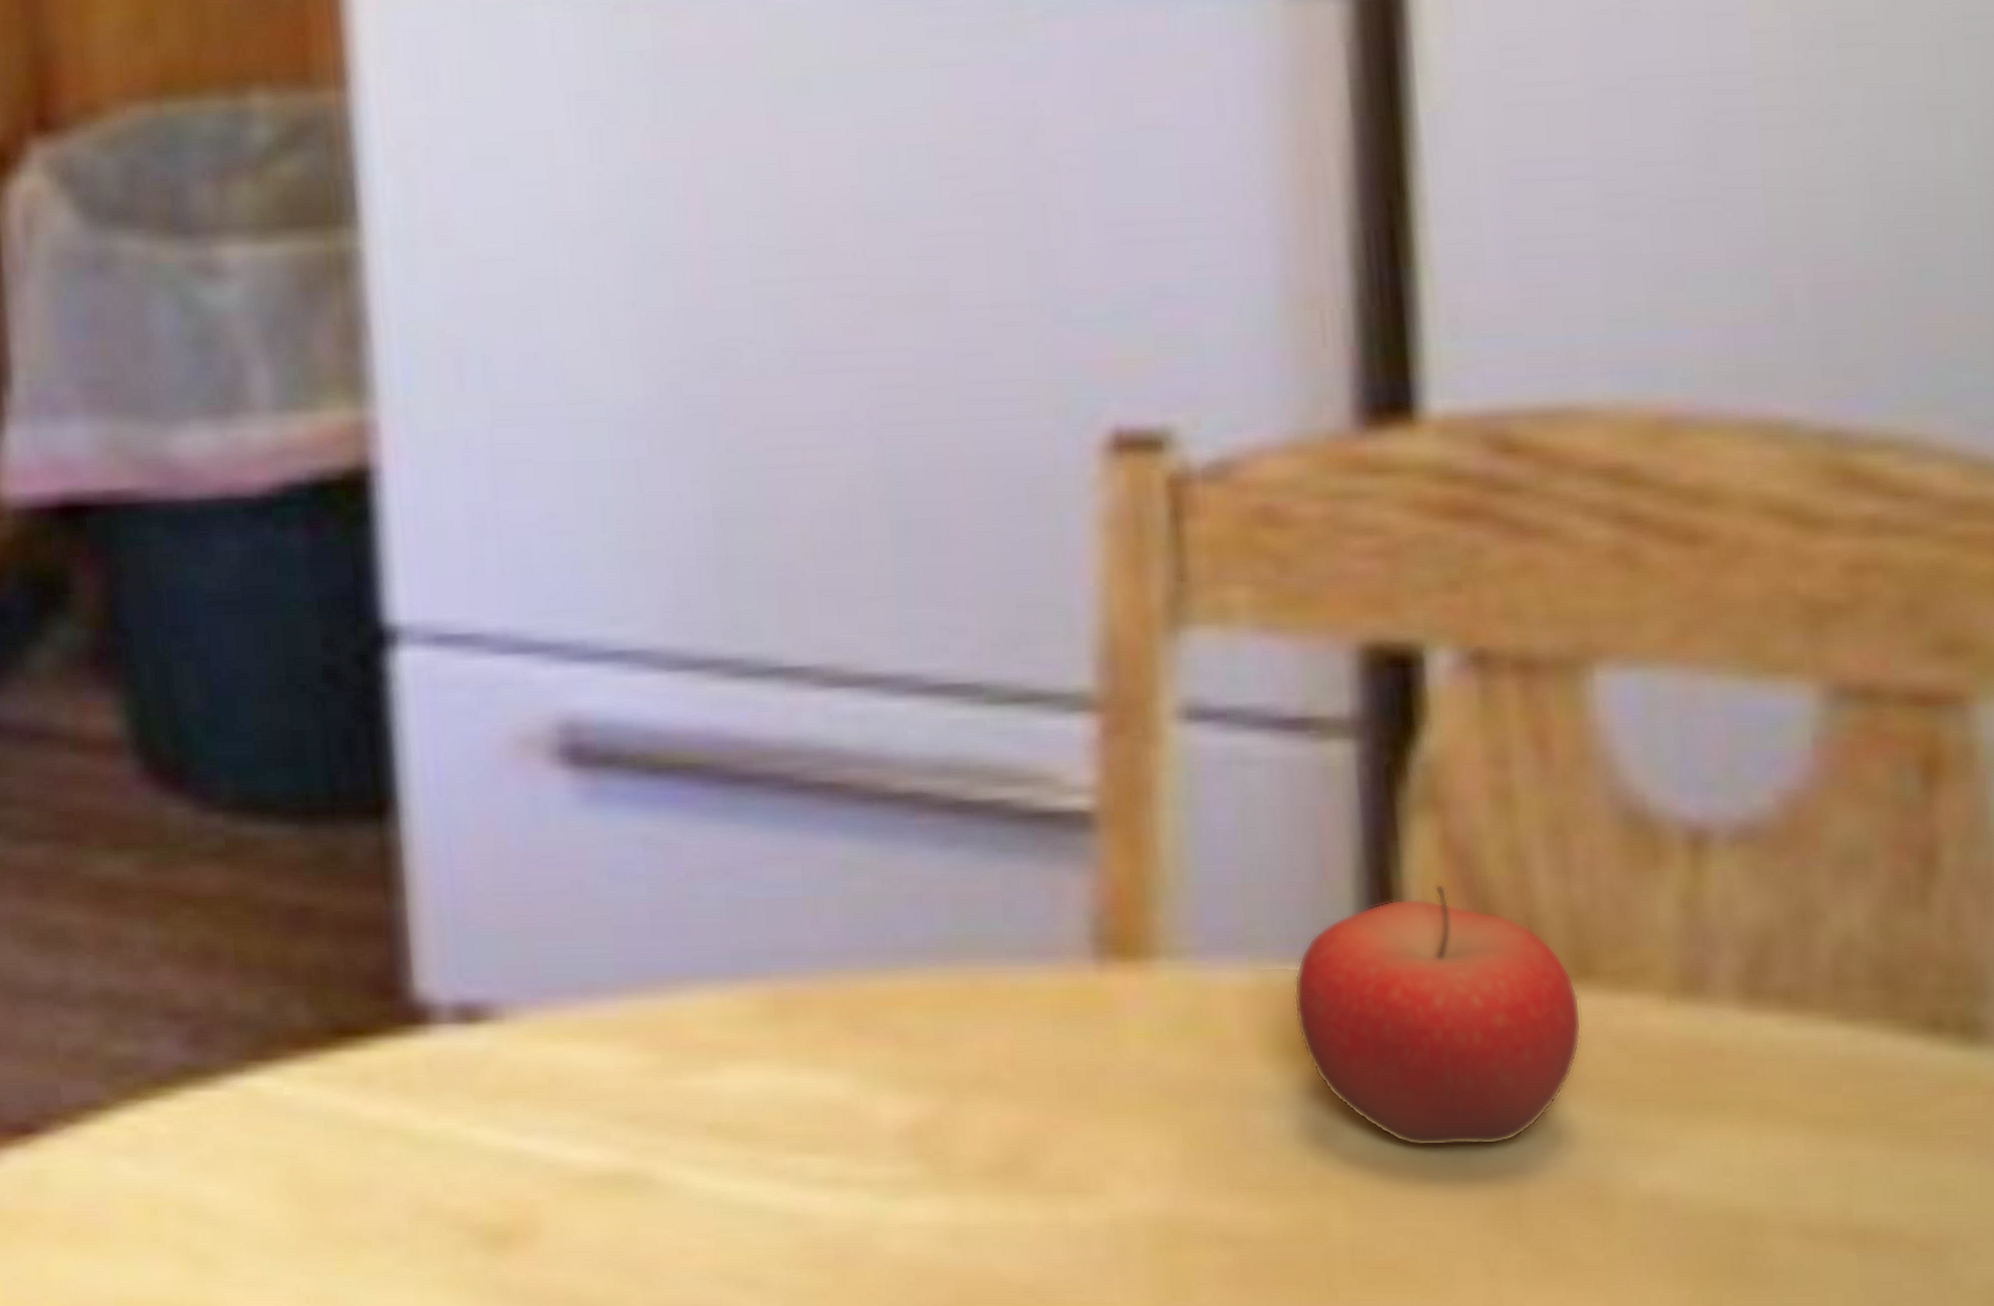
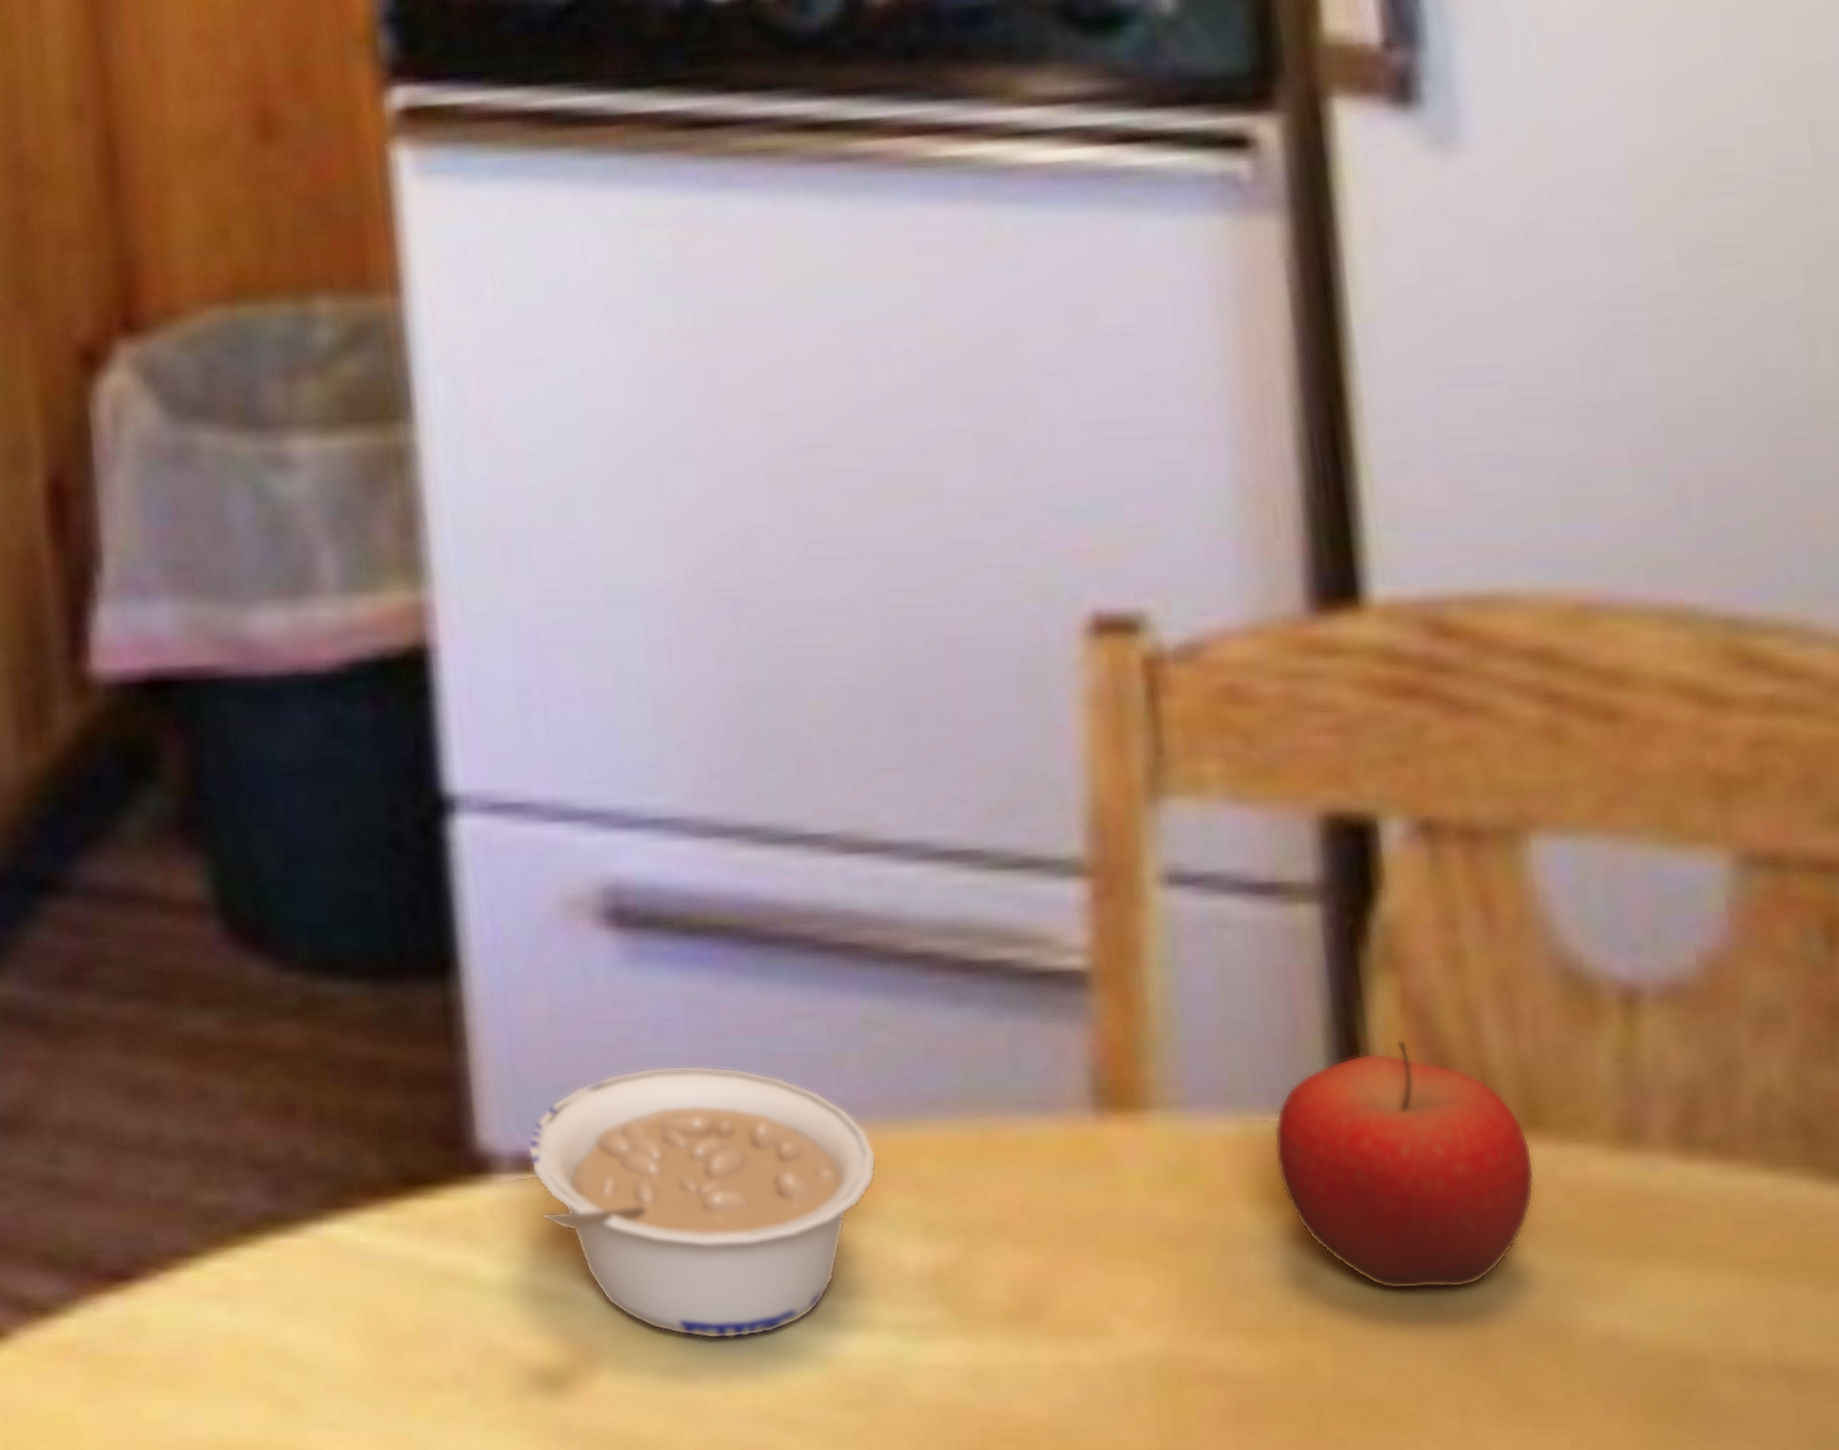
legume: none [469,911,853,1196] -> present [527,1065,877,1339]

